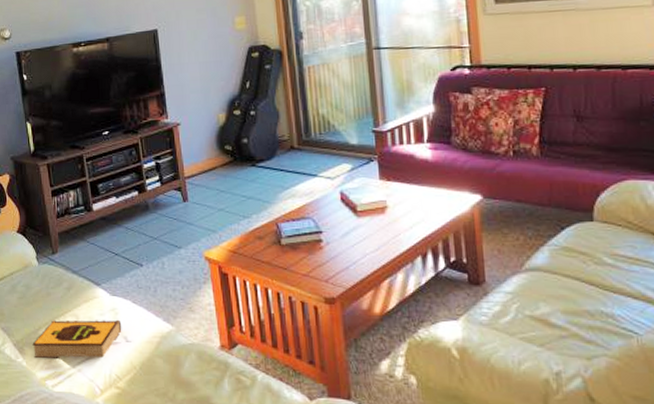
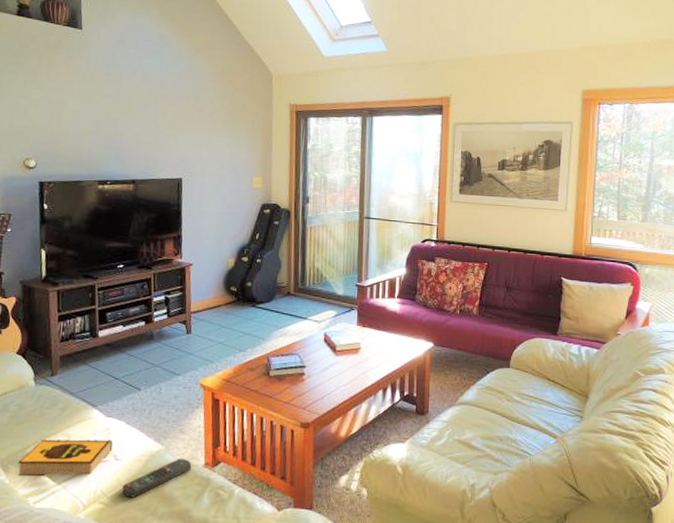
remote control: none [137,339,207,383] -> present [122,458,192,498]

